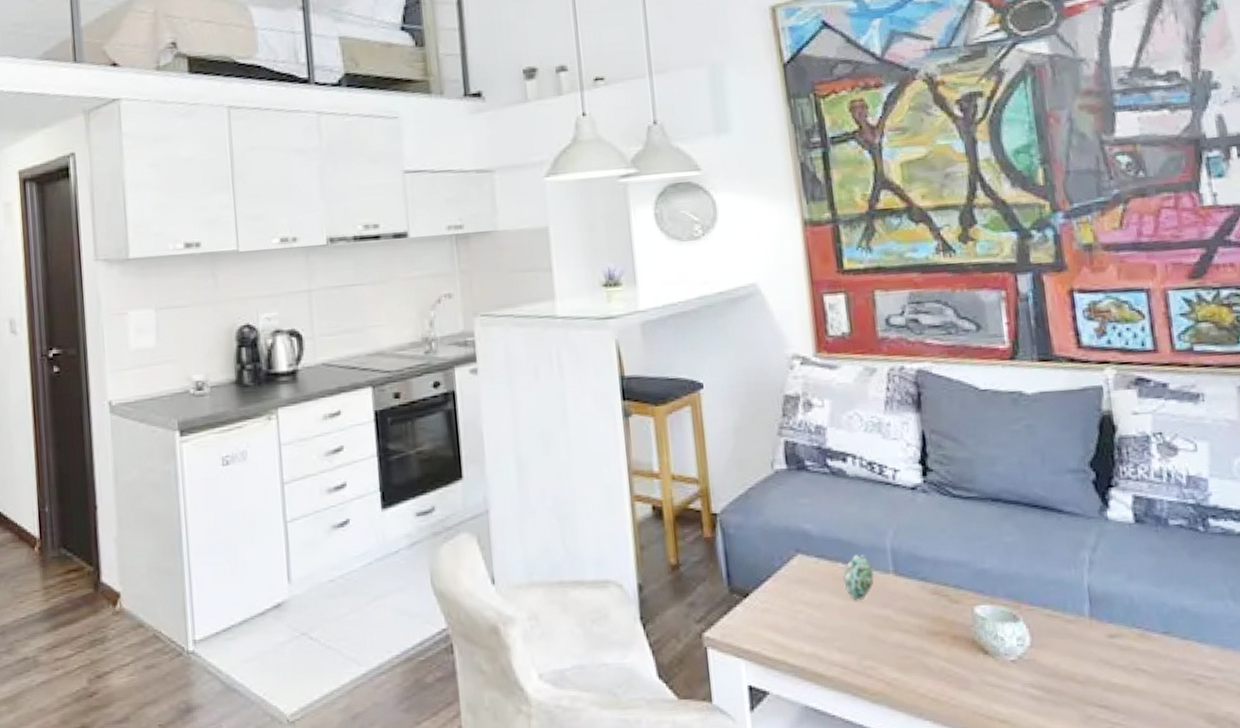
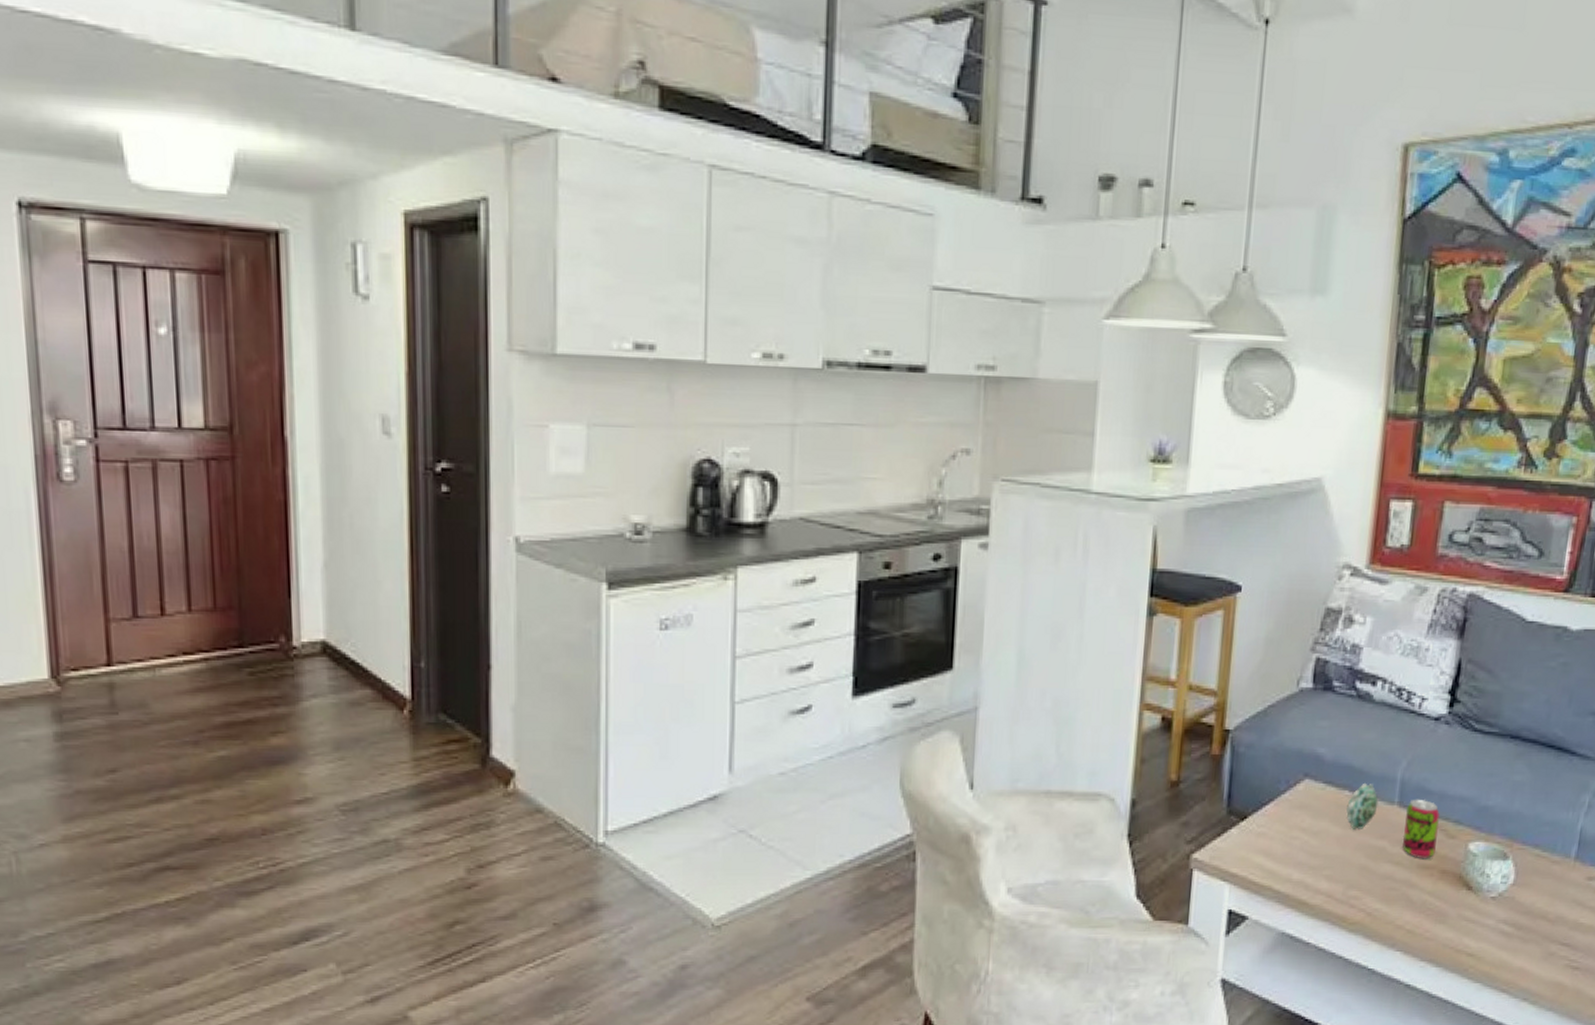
beverage can: none [903,566,942,625] -> present [1402,799,1440,858]

